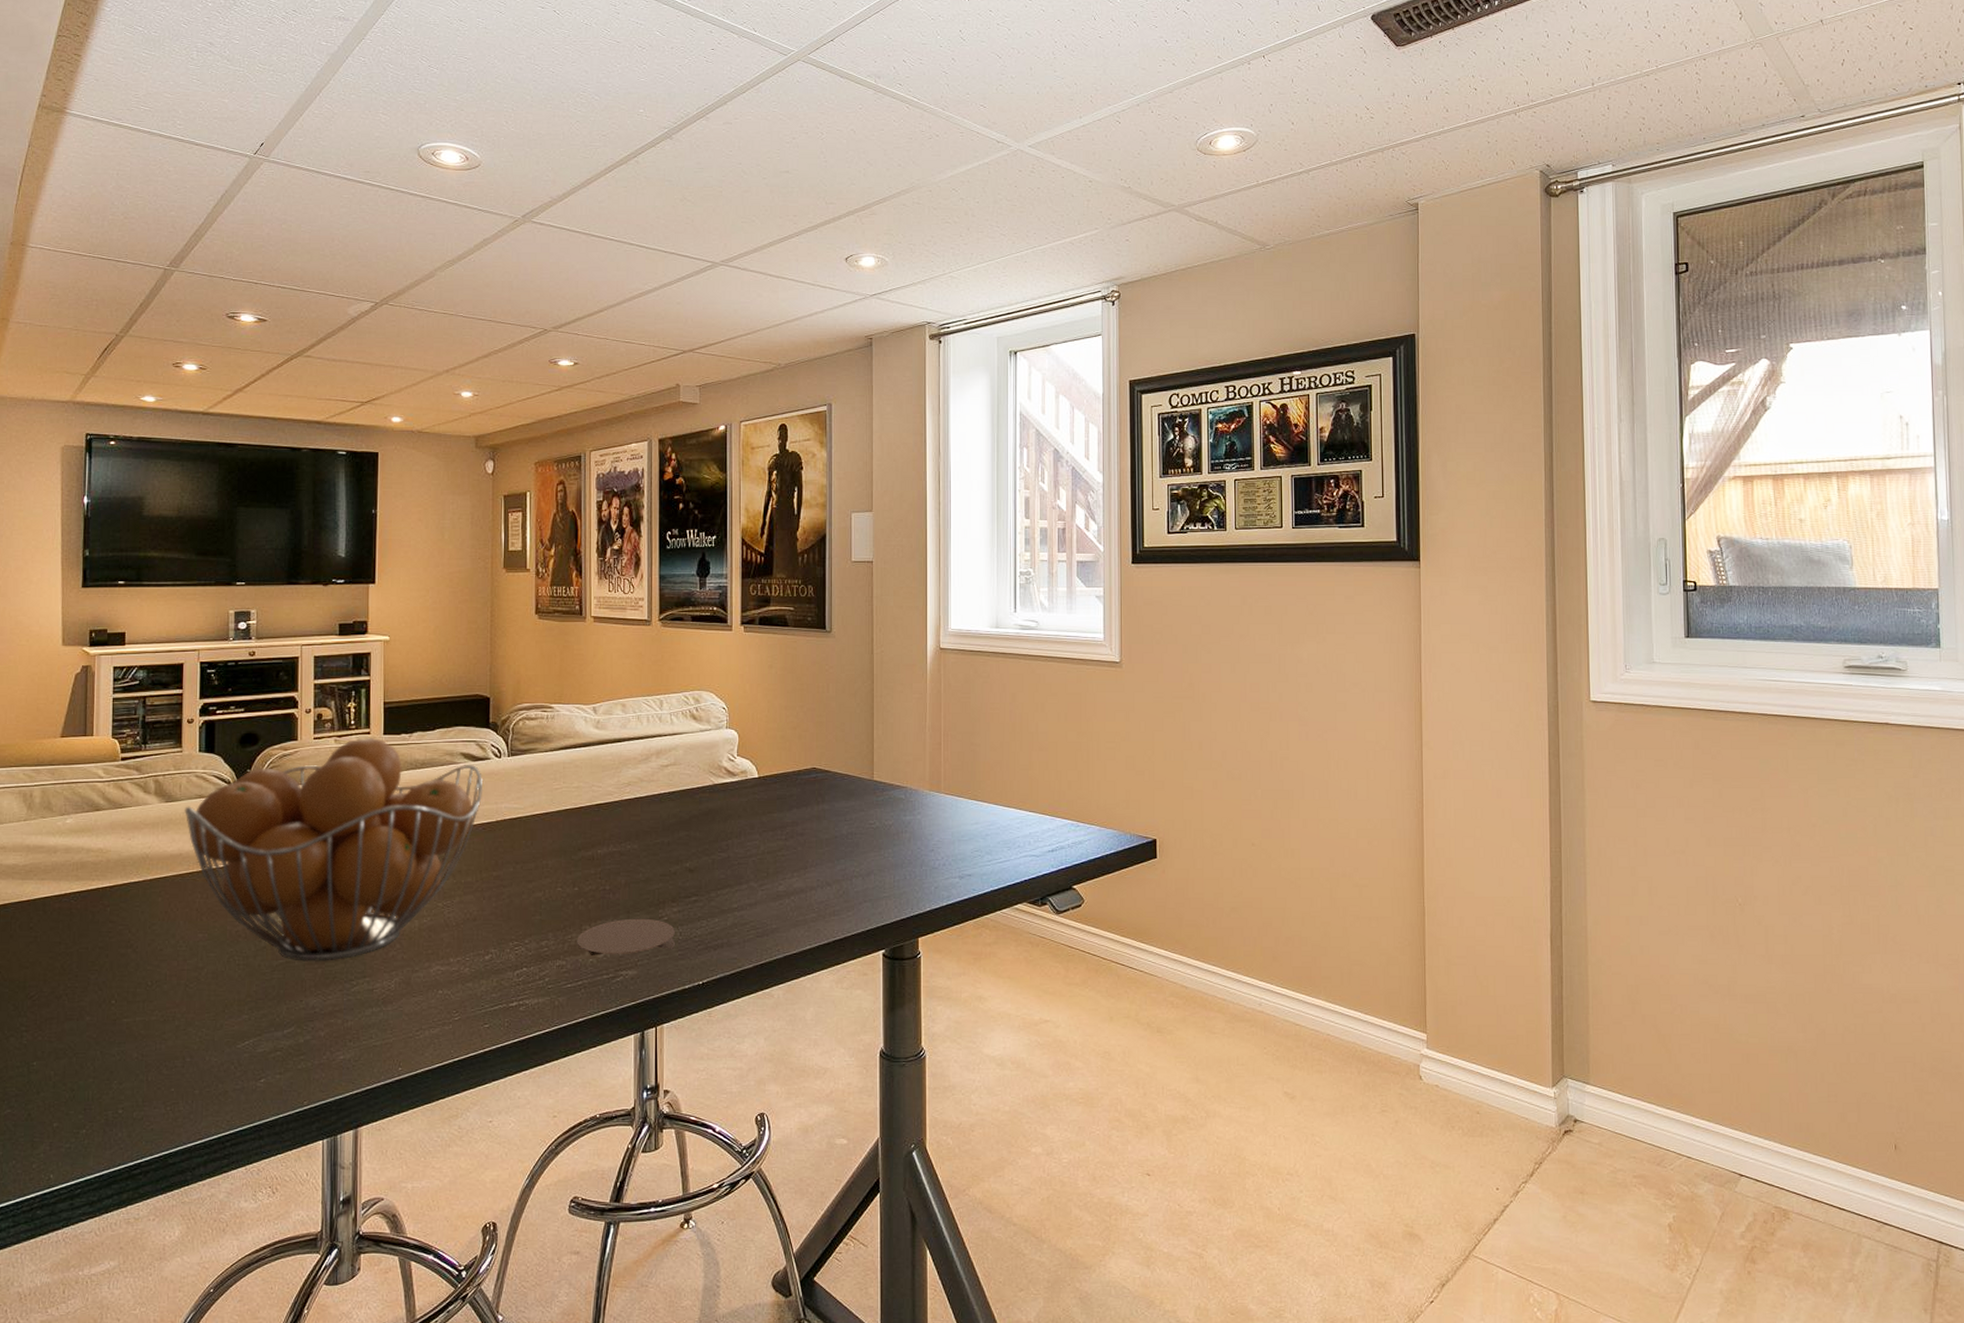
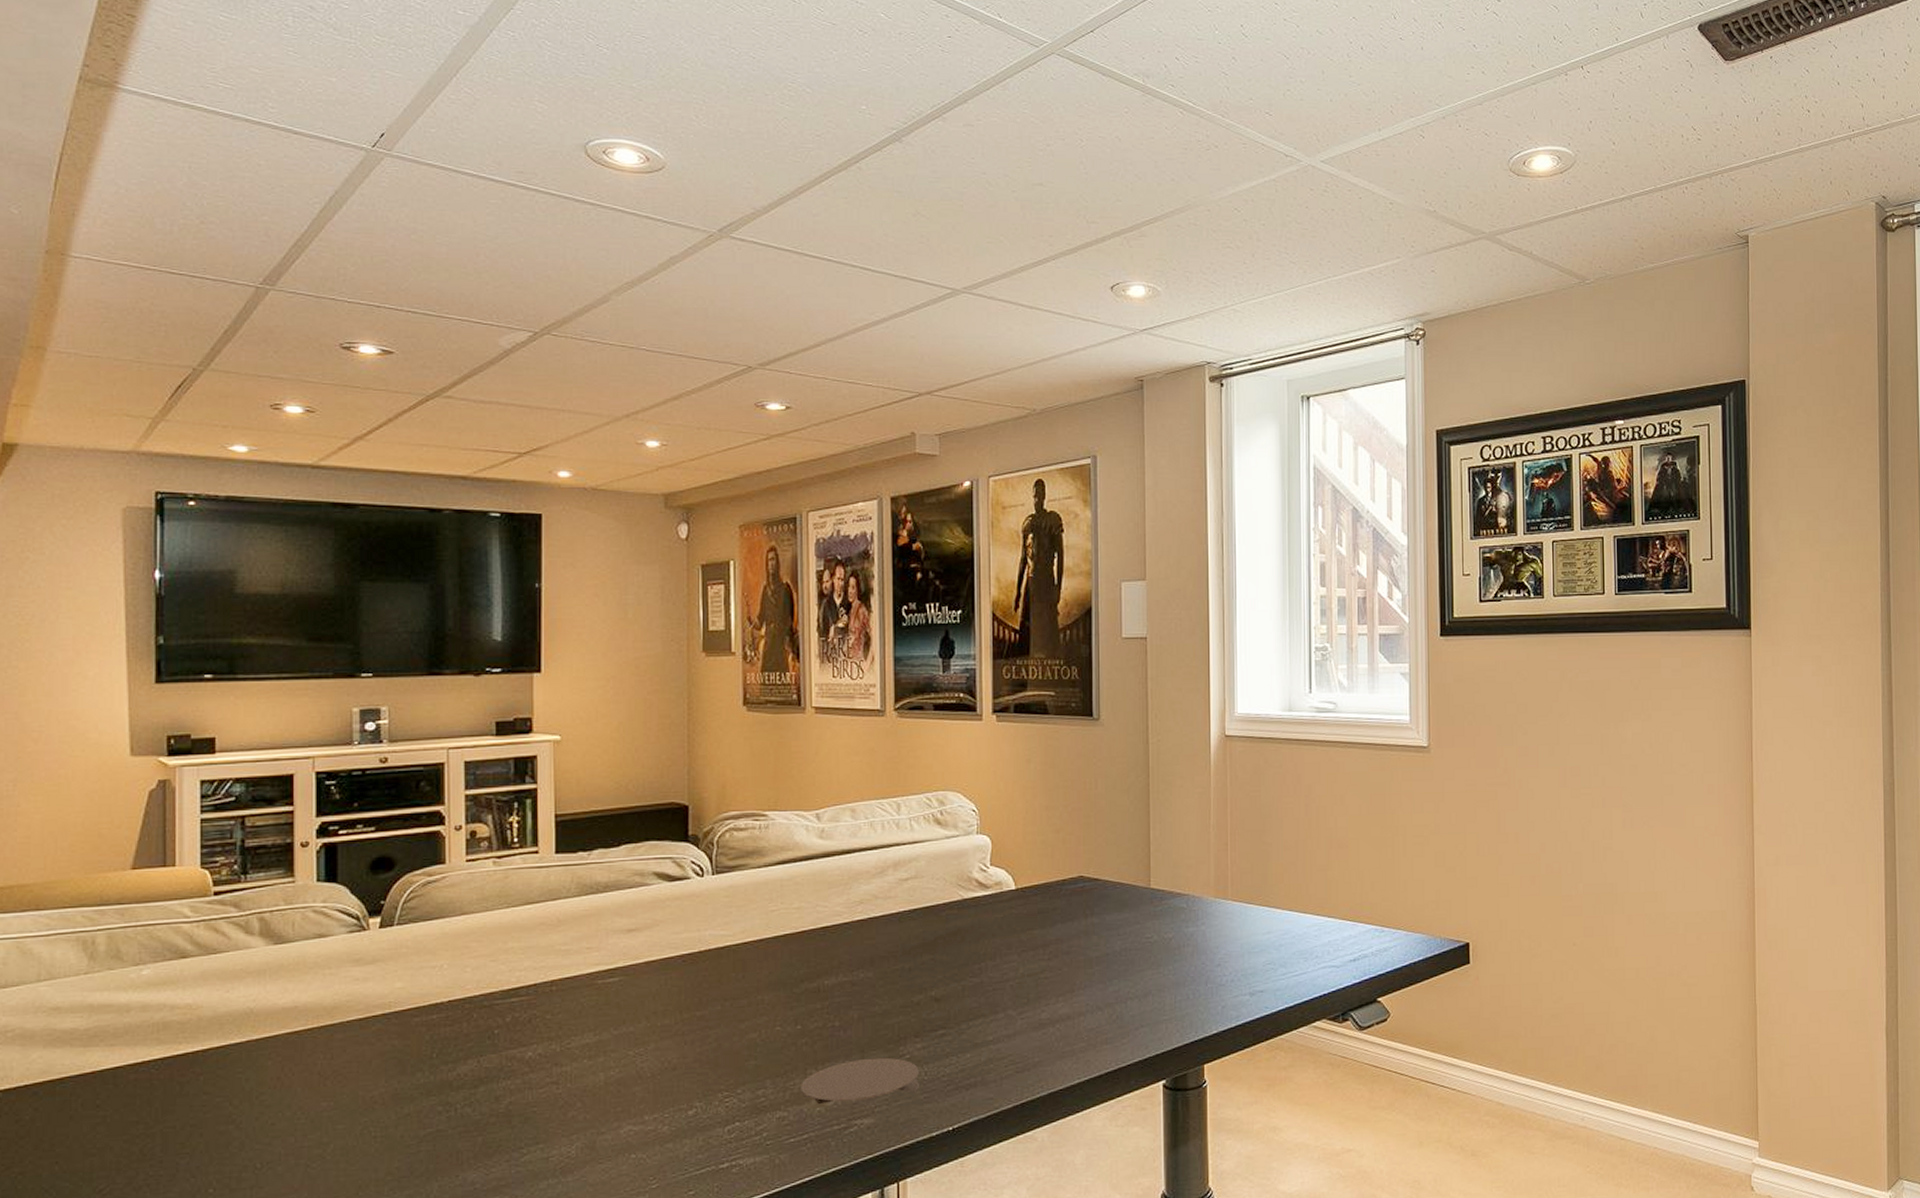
fruit basket: present [185,738,483,962] -> none [300,858,682,1129]

